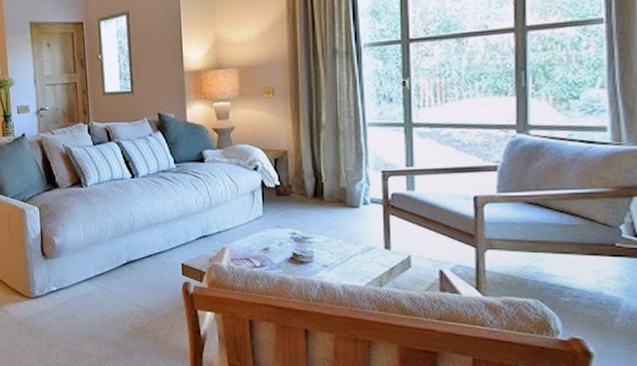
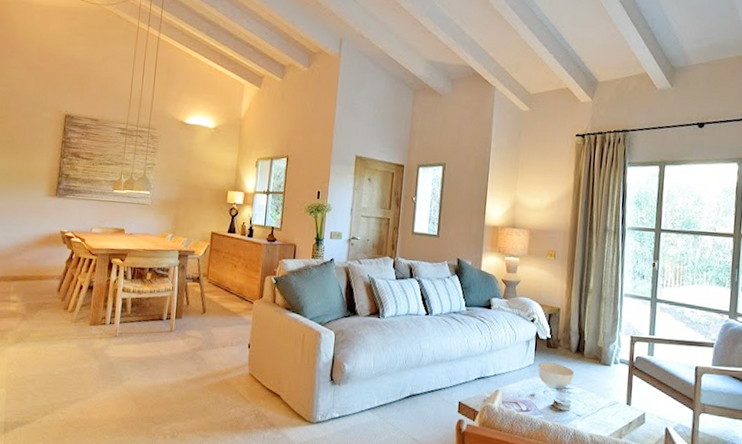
bowl: none [269,212,313,240] -> present [538,362,574,390]

